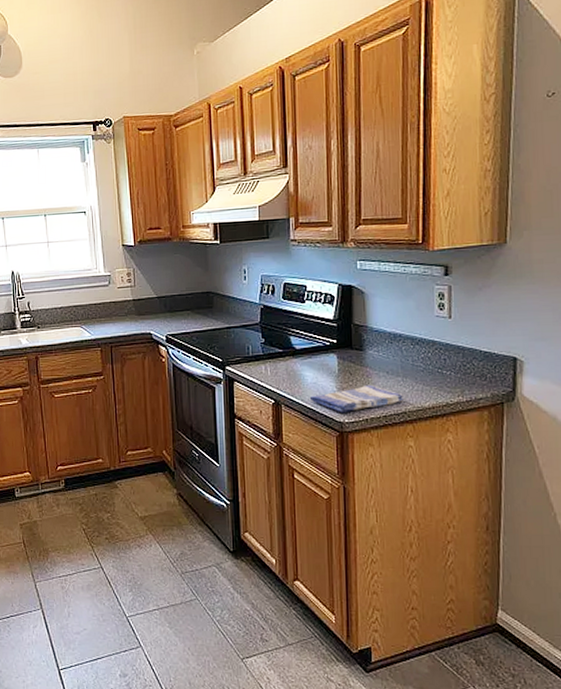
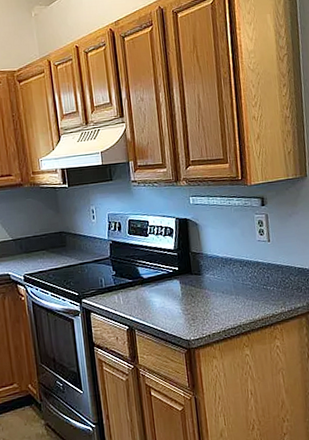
dish towel: present [309,384,405,413] -> none [159,304,239,332]

